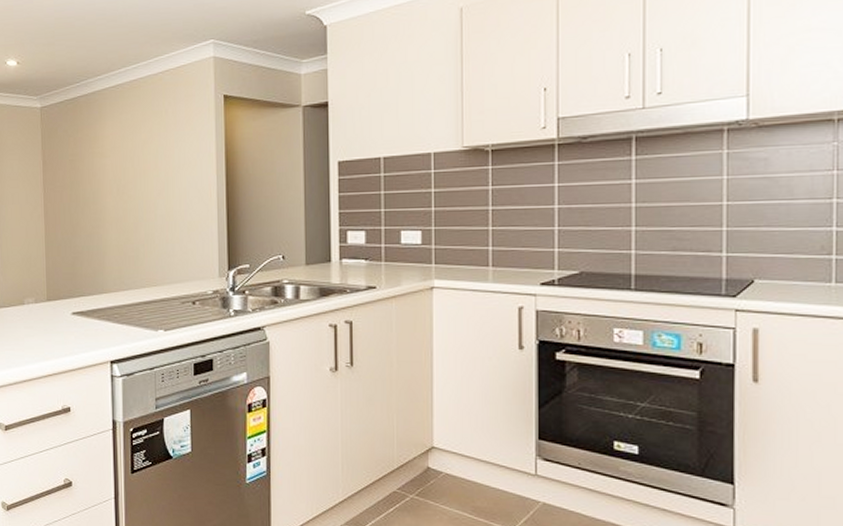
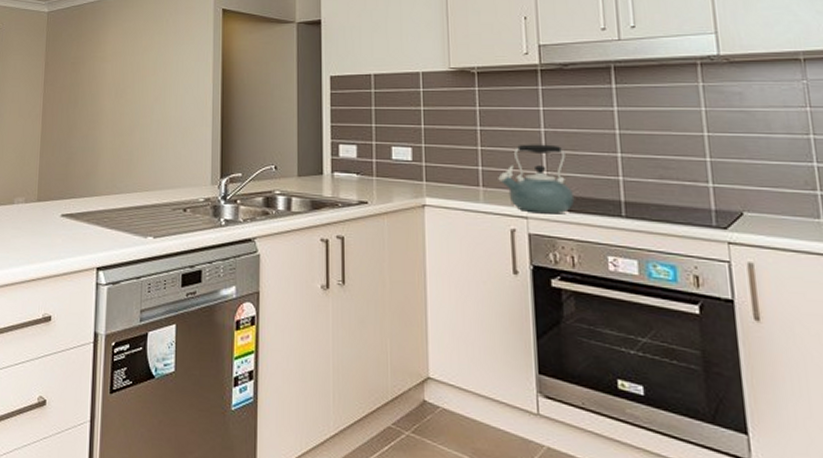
kettle: none [508,221,585,290] -> present [498,144,575,214]

